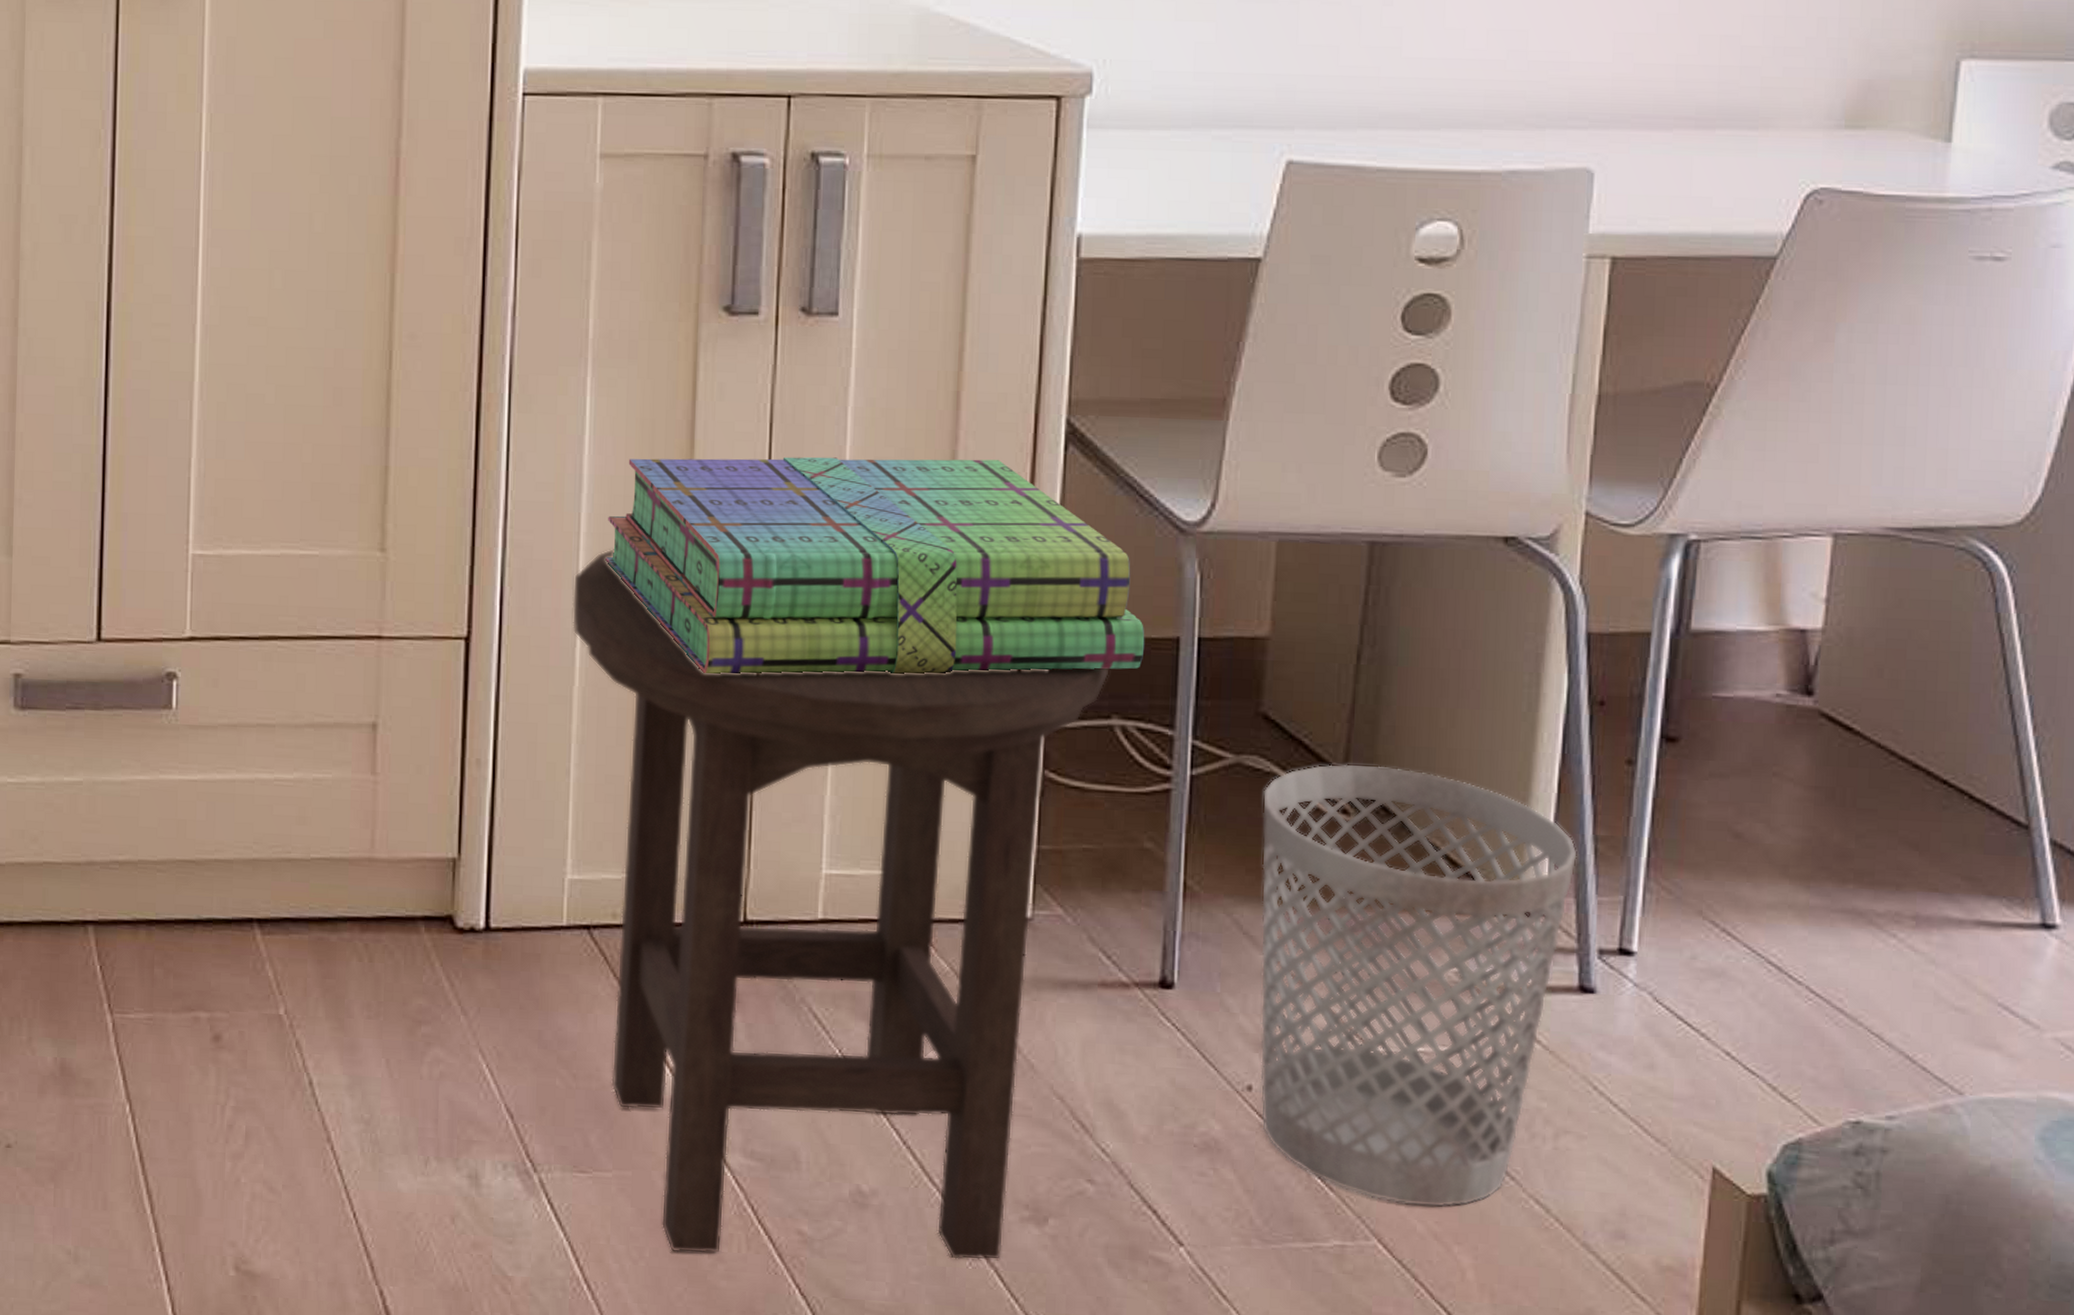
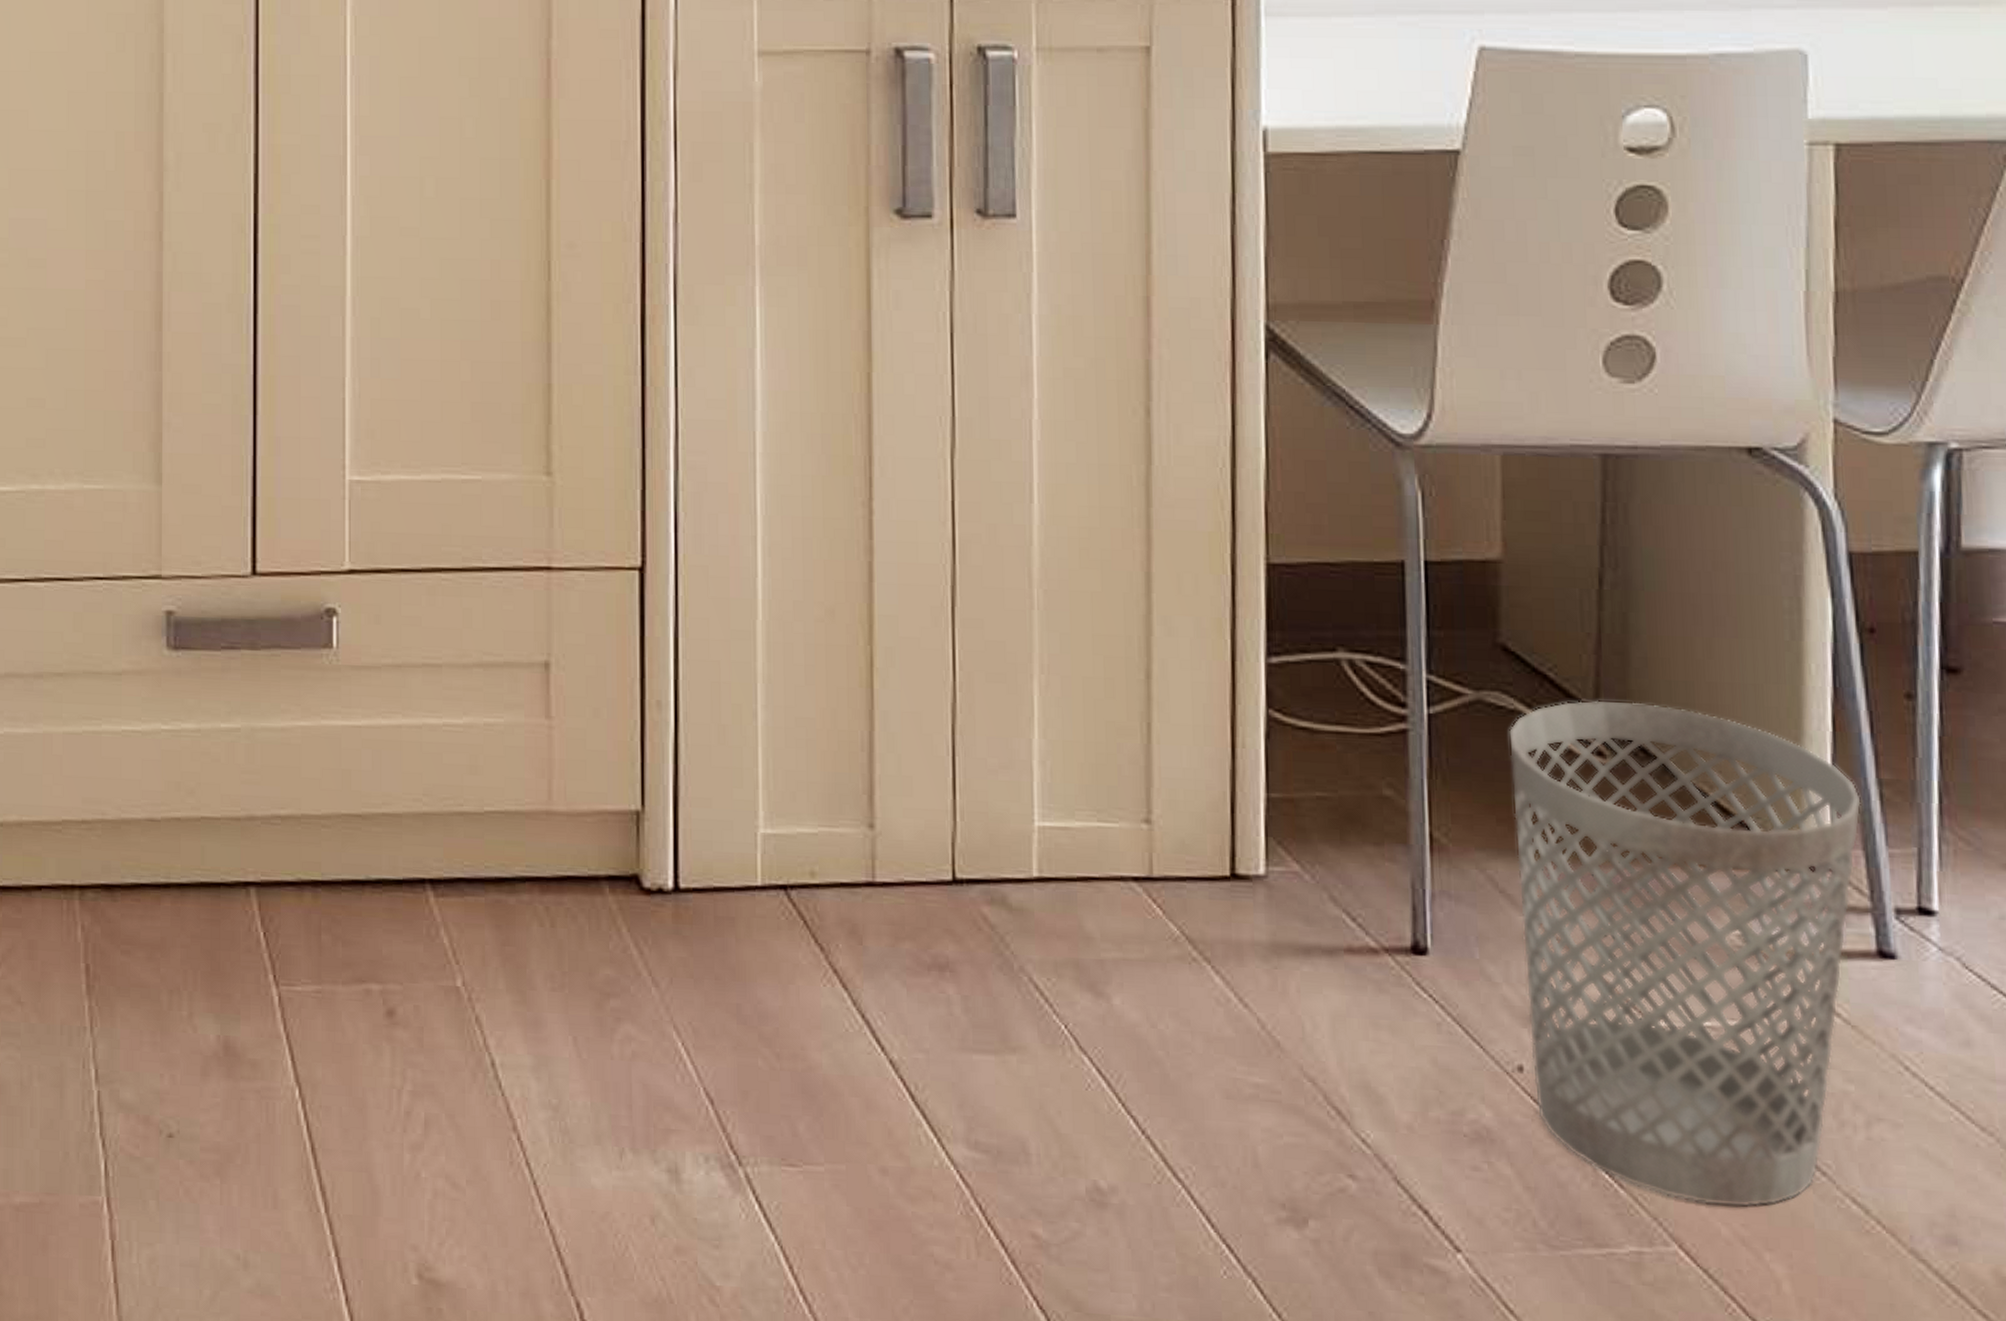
stool: present [572,549,1109,1261] -> none [750,470,1331,1269]
stack of books: present [605,456,1145,674] -> none [784,368,1367,606]

